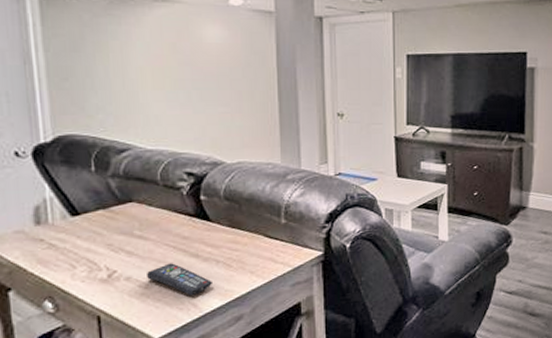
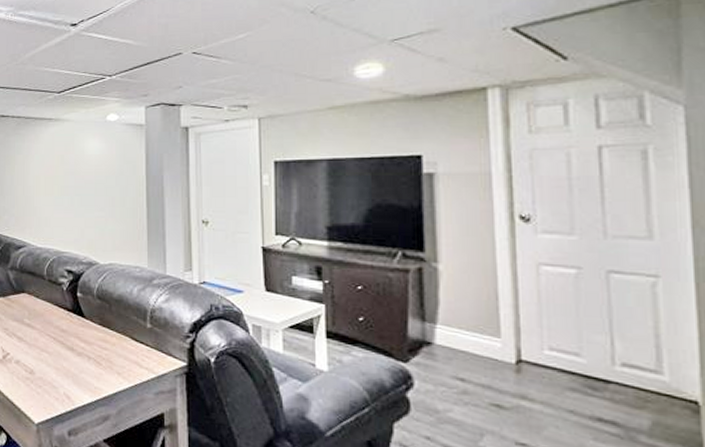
remote control: present [147,263,212,295] -> none [32,353,84,387]

